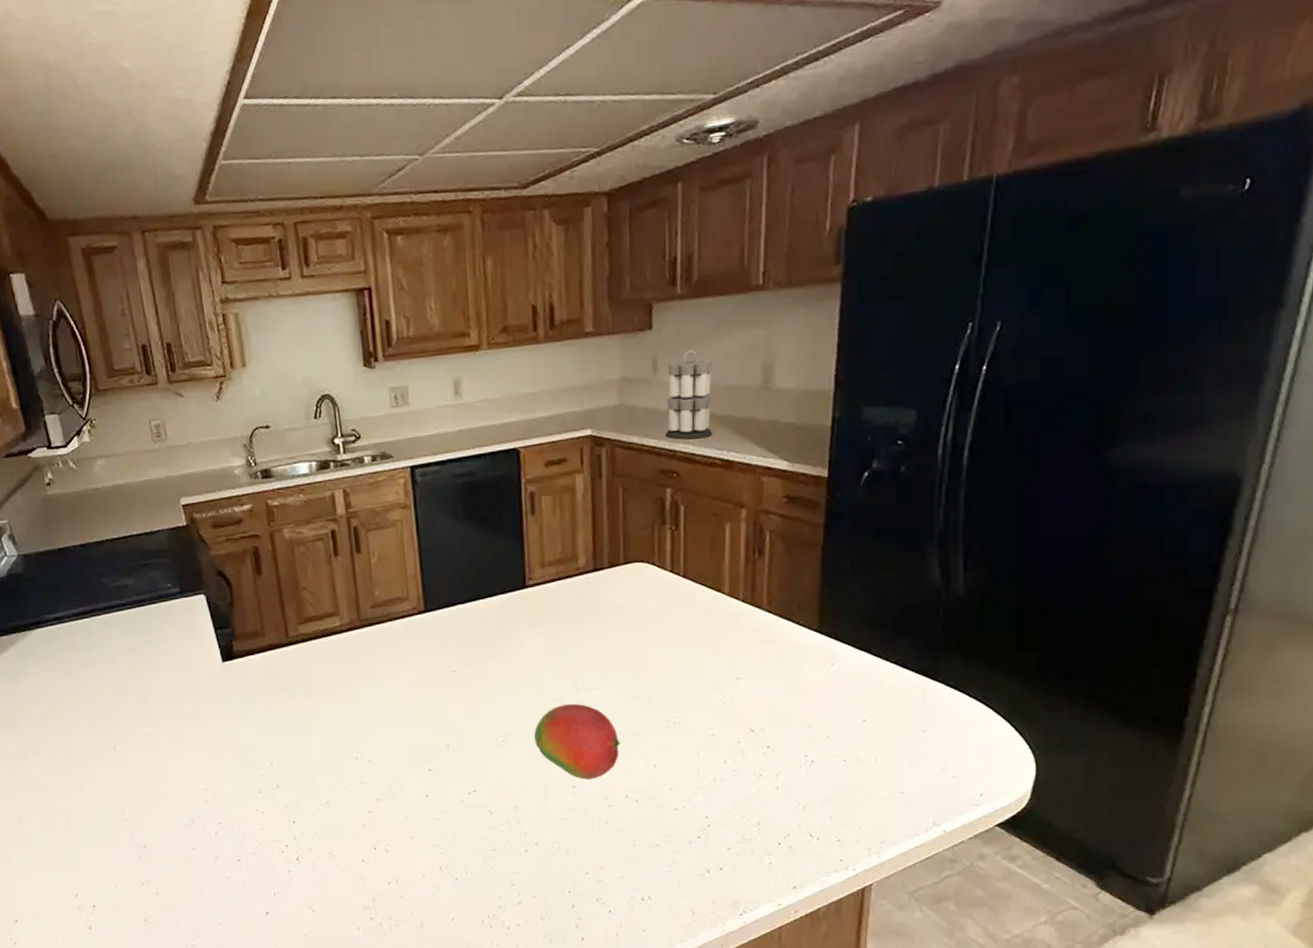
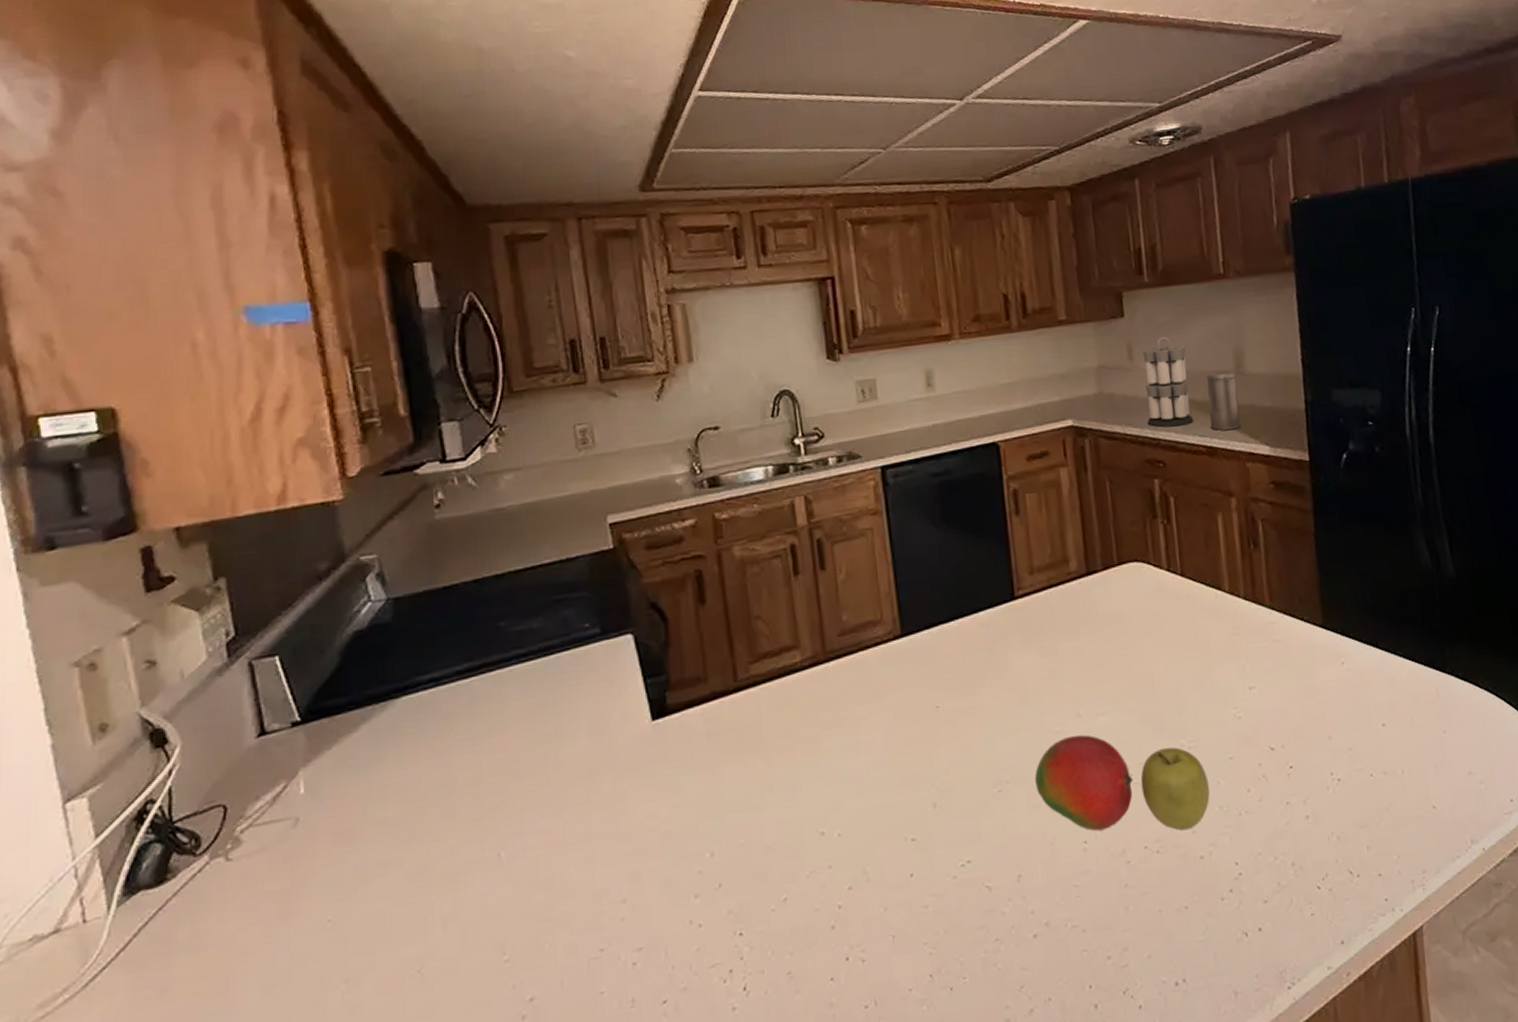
fruit: none [627,721,690,787] -> present [1140,747,1210,831]
canister: none [729,385,764,445] -> present [1206,370,1241,431]

